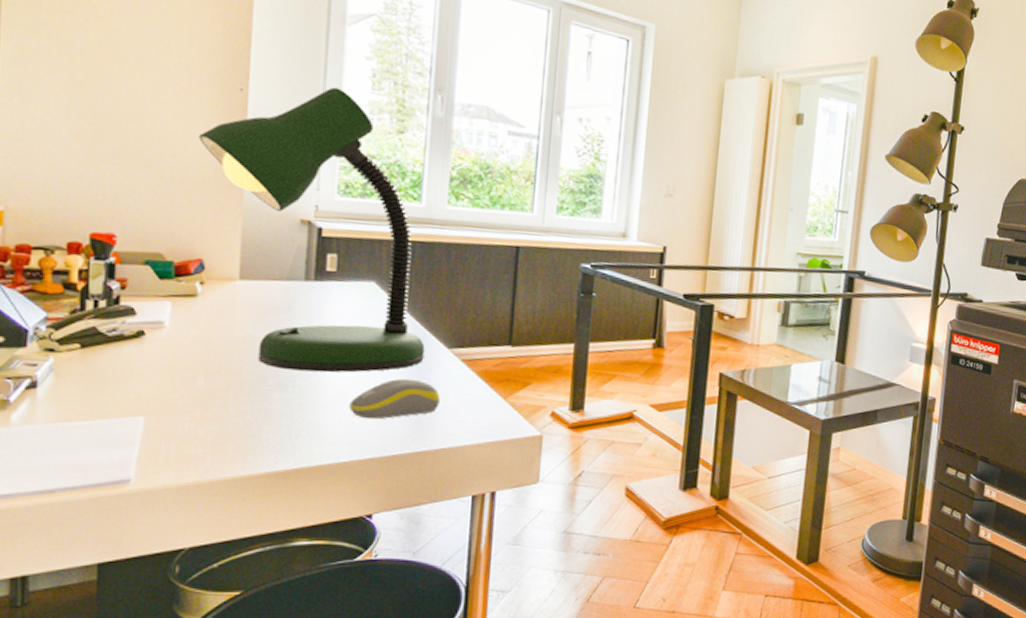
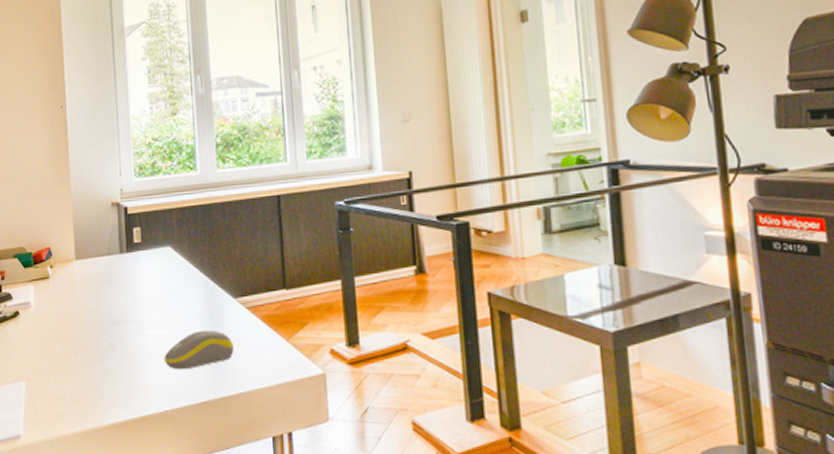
desk lamp: present [199,87,425,373] -> none [38,88,216,332]

